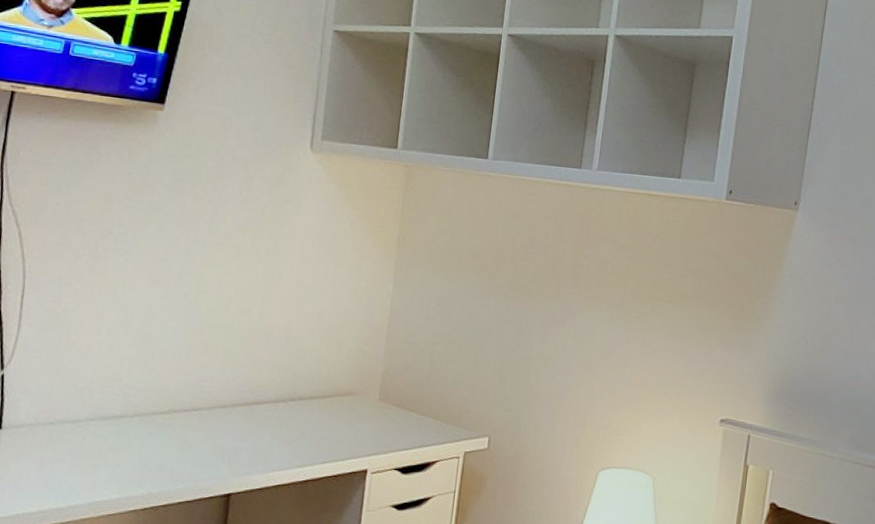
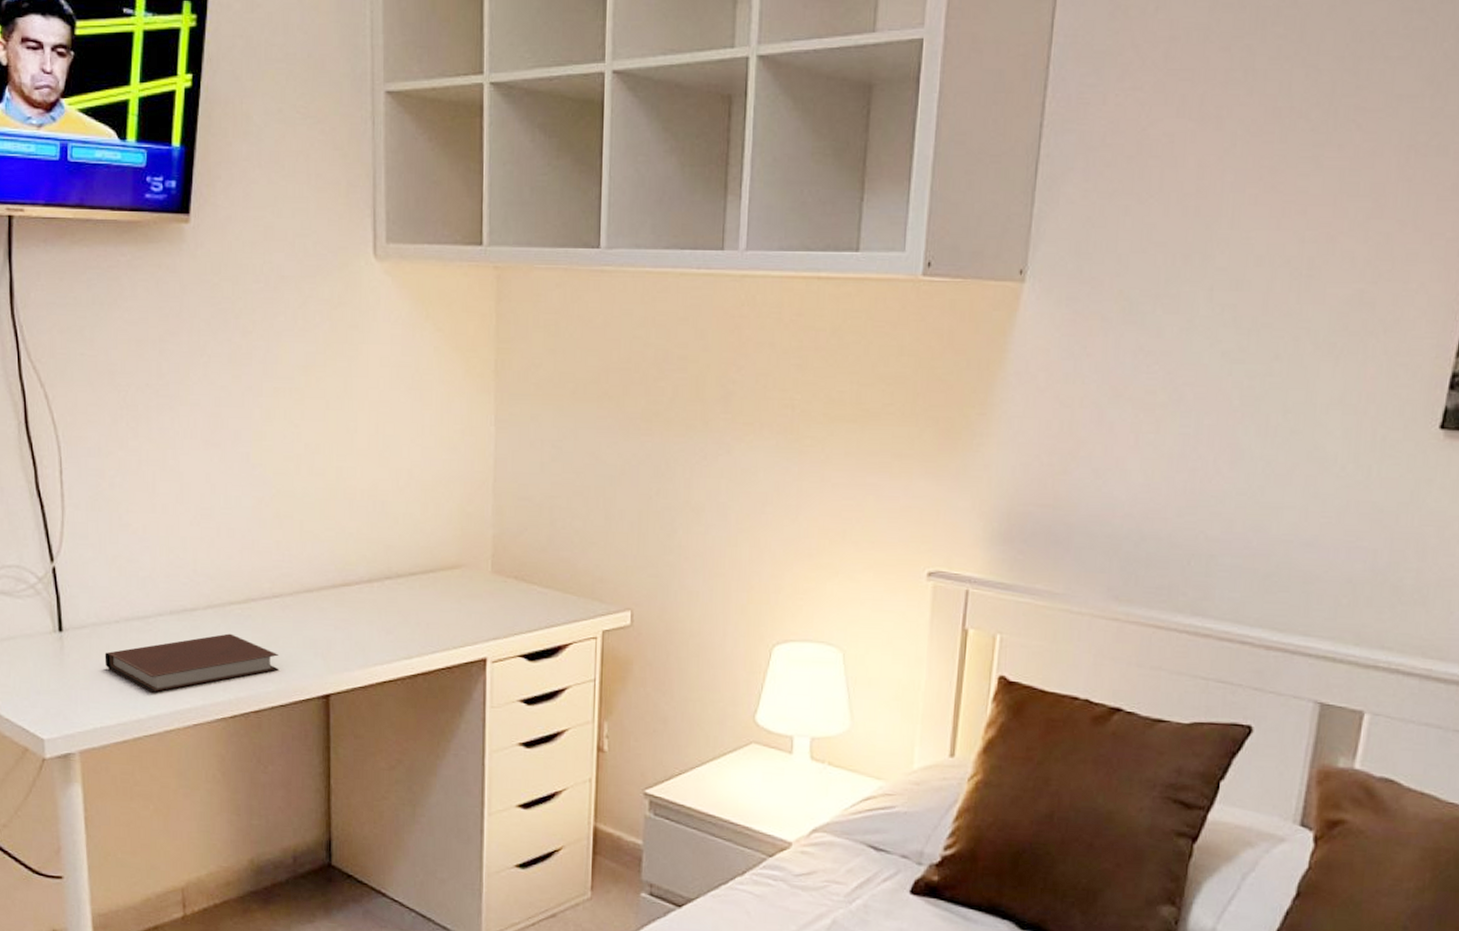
notebook: none [35,438,191,486] -> present [104,633,279,693]

